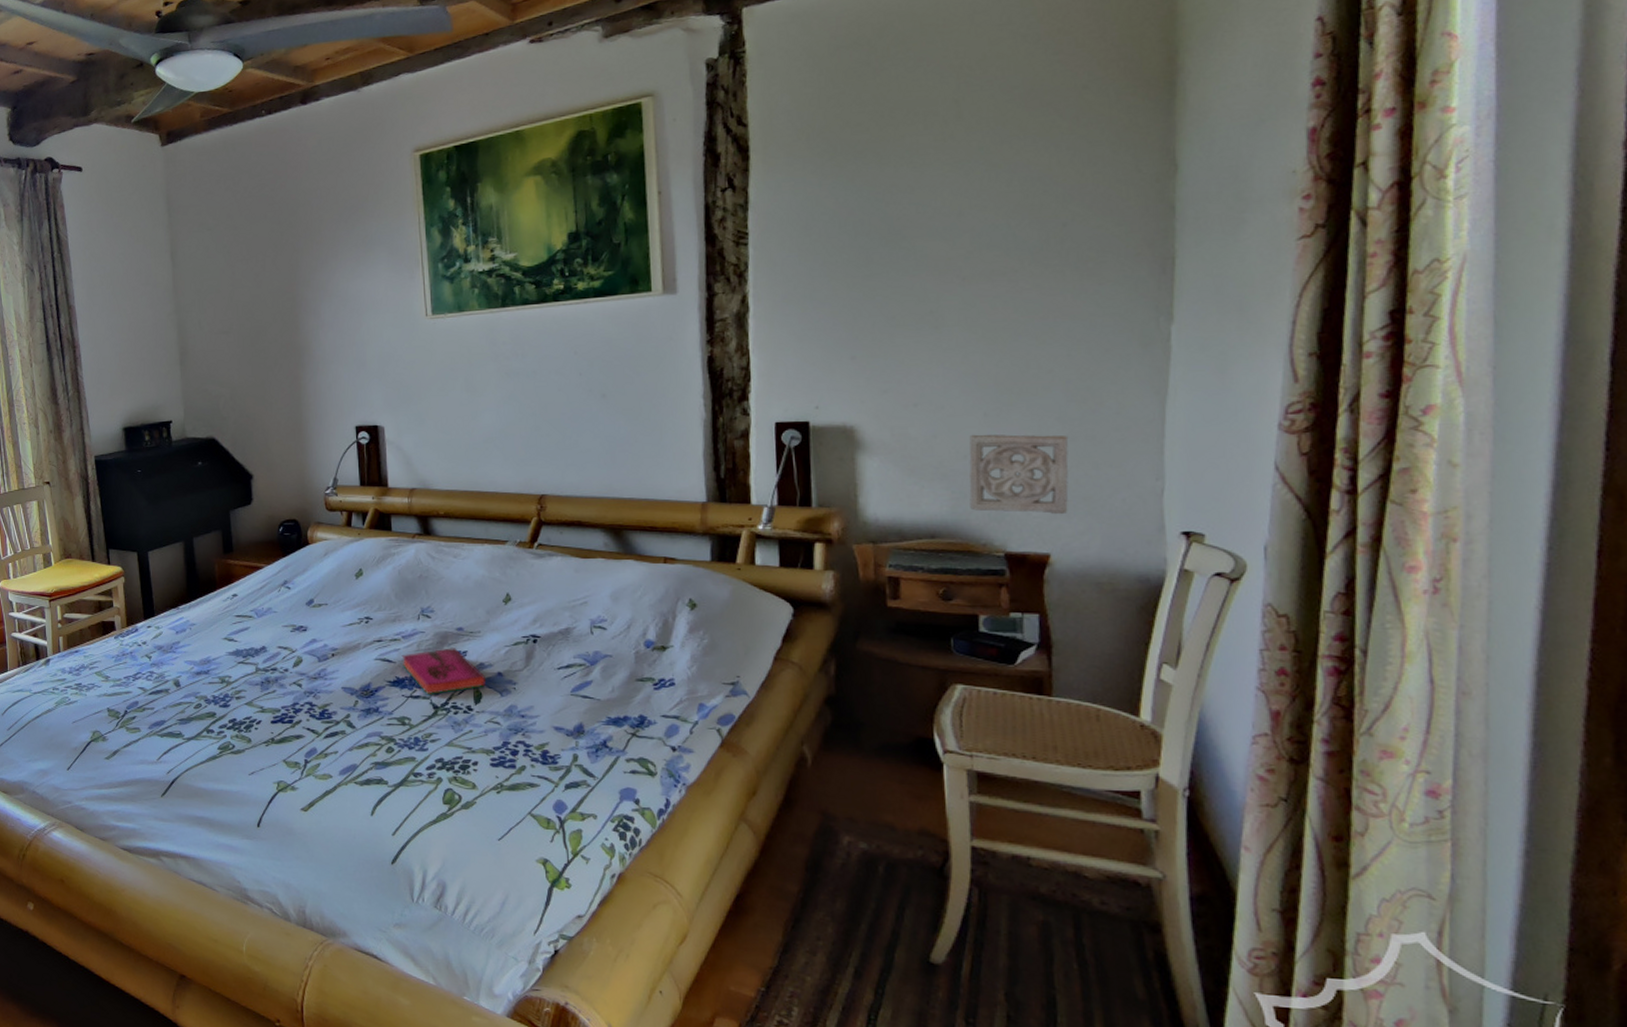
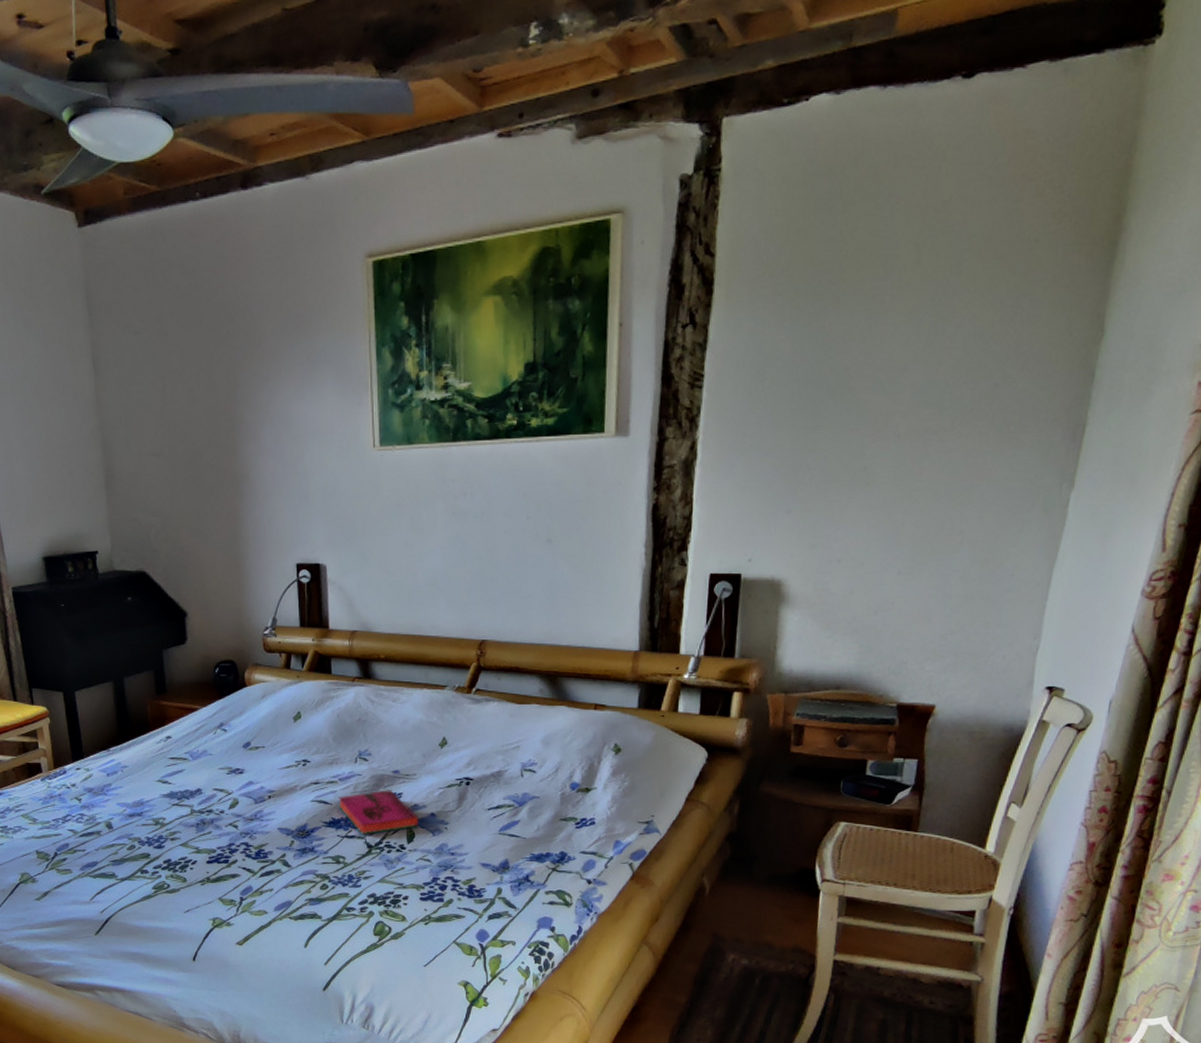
wall ornament: present [969,434,1069,514] -> none [874,591,966,668]

